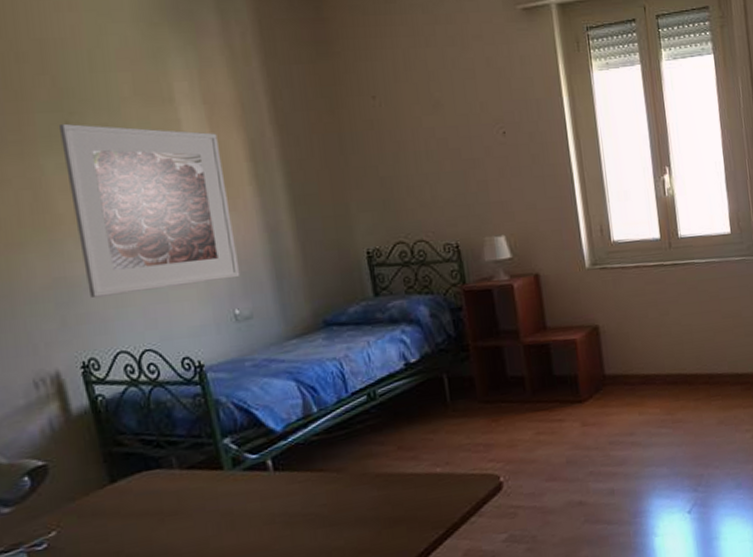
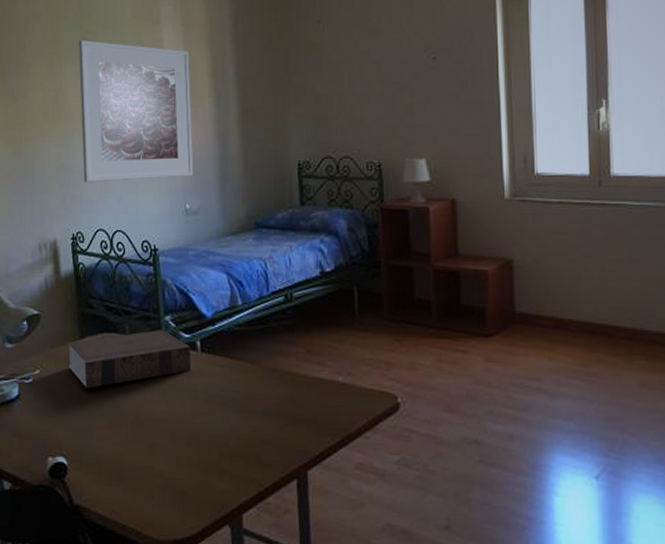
book: none [93,454,264,540] -> present [67,329,192,388]

